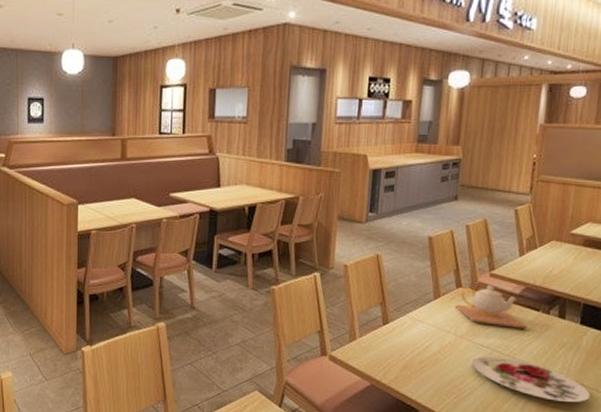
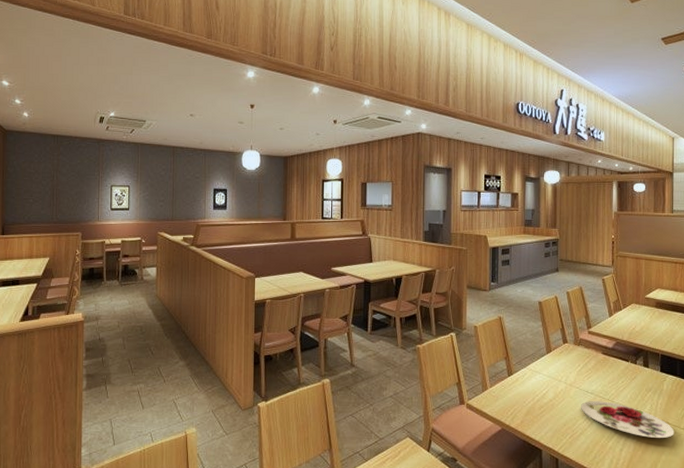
teapot: present [454,285,528,329] -> none [563,341,621,377]

